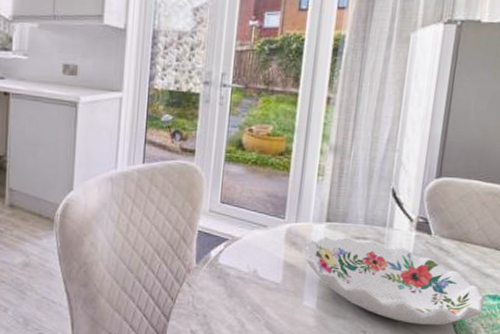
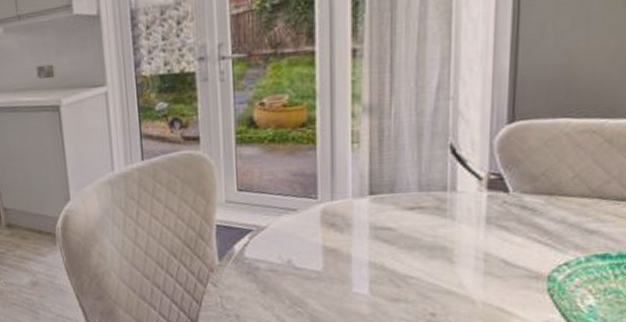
decorative bowl: present [304,236,486,326] -> none [345,208,591,299]

